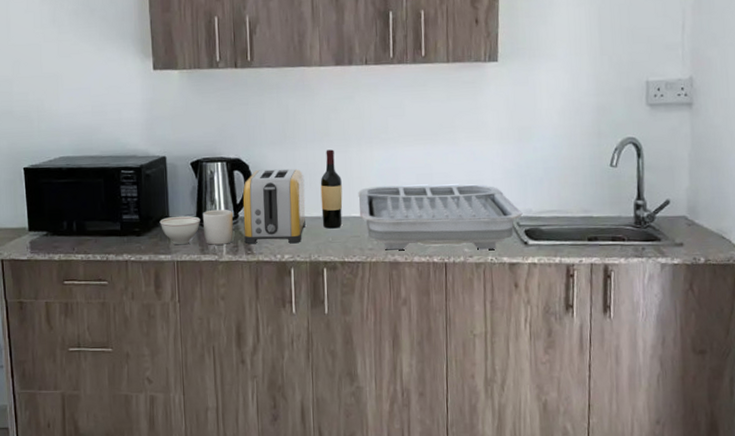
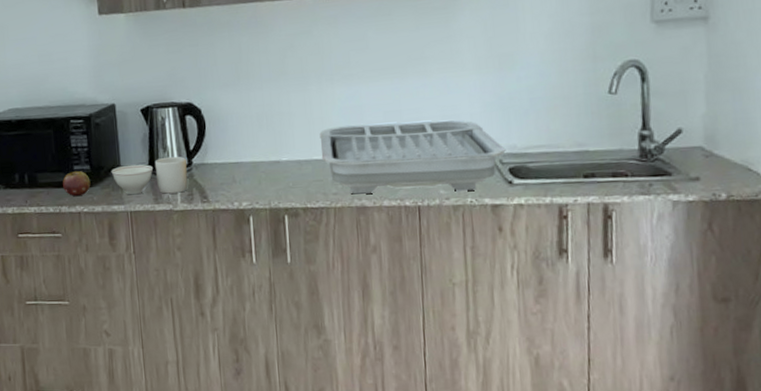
fruit: none [111,220,139,246] -> present [63,171,91,197]
toaster: present [242,168,306,244] -> none [196,111,264,192]
wine bottle: present [320,149,343,229] -> none [278,89,303,173]

